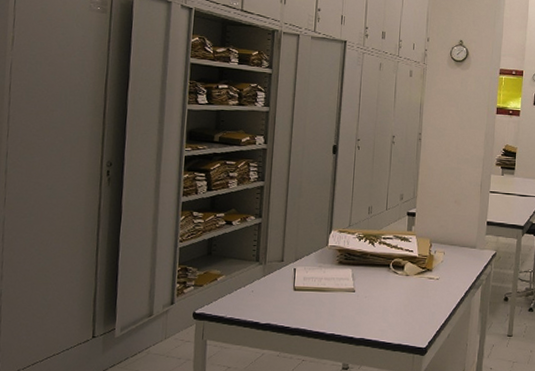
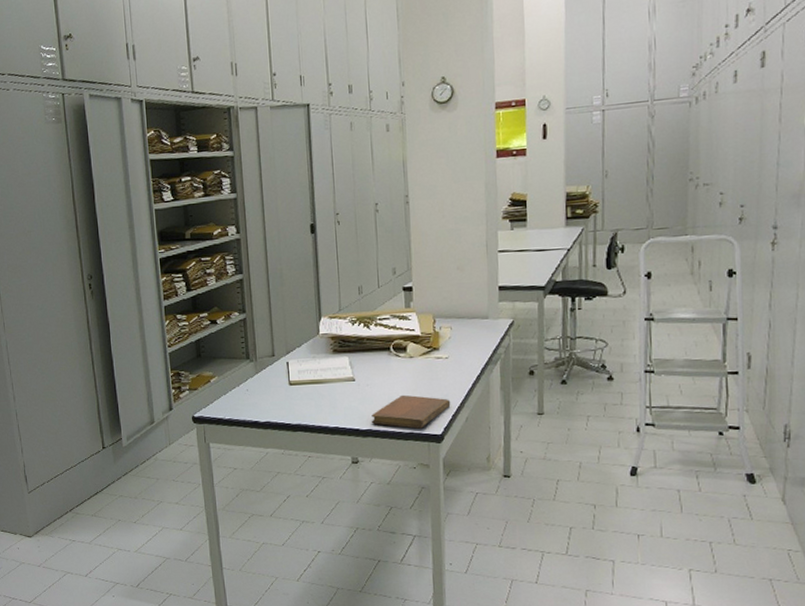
notebook: none [364,308,437,341] -> present [371,394,451,429]

